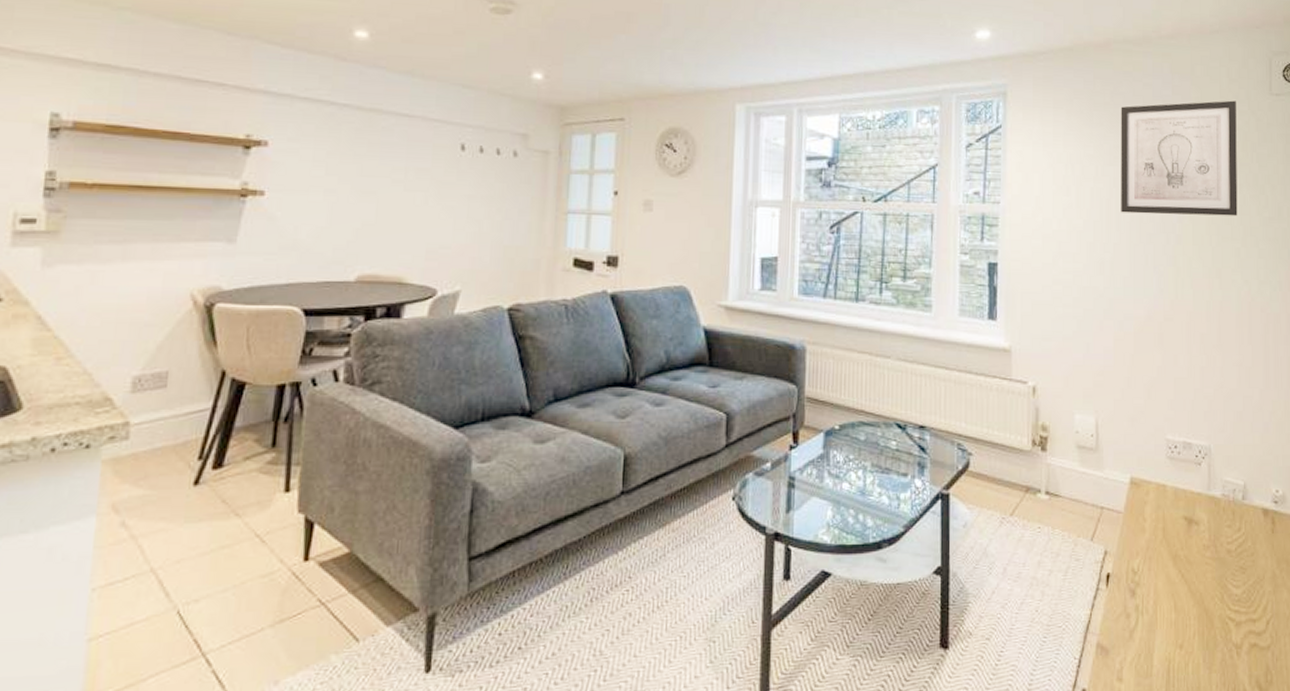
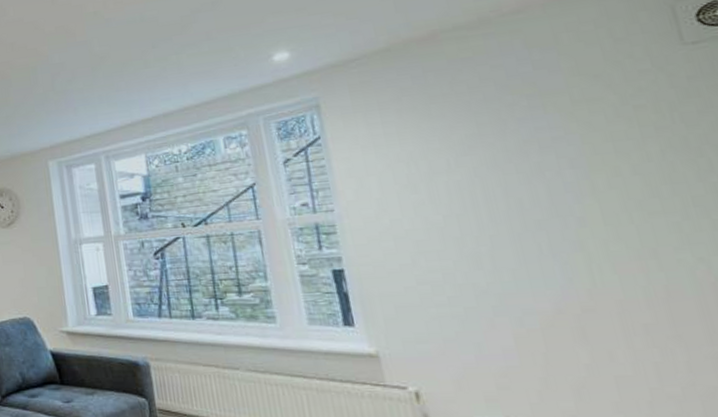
wall art: present [1121,100,1238,216] -> none [465,60,667,203]

